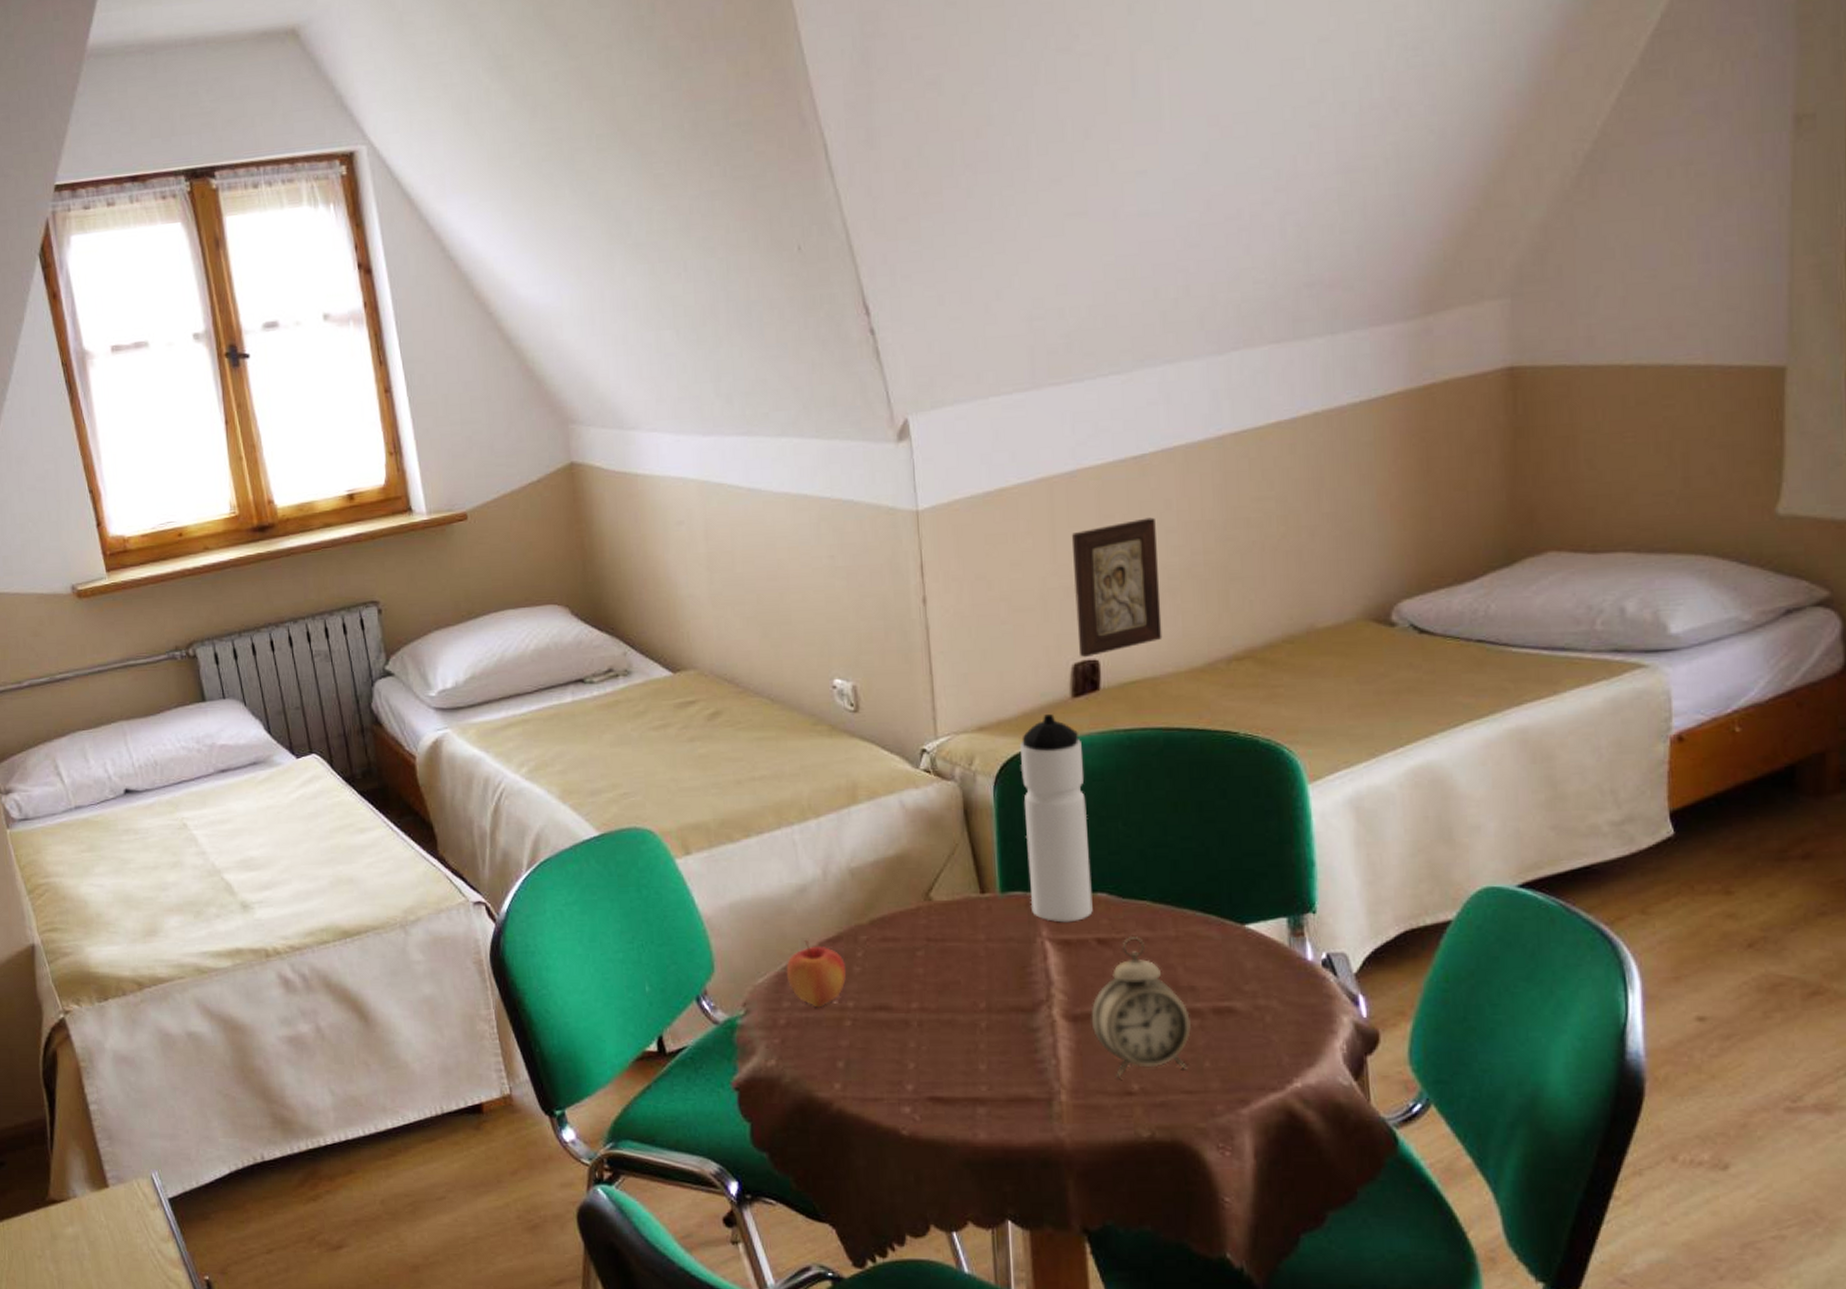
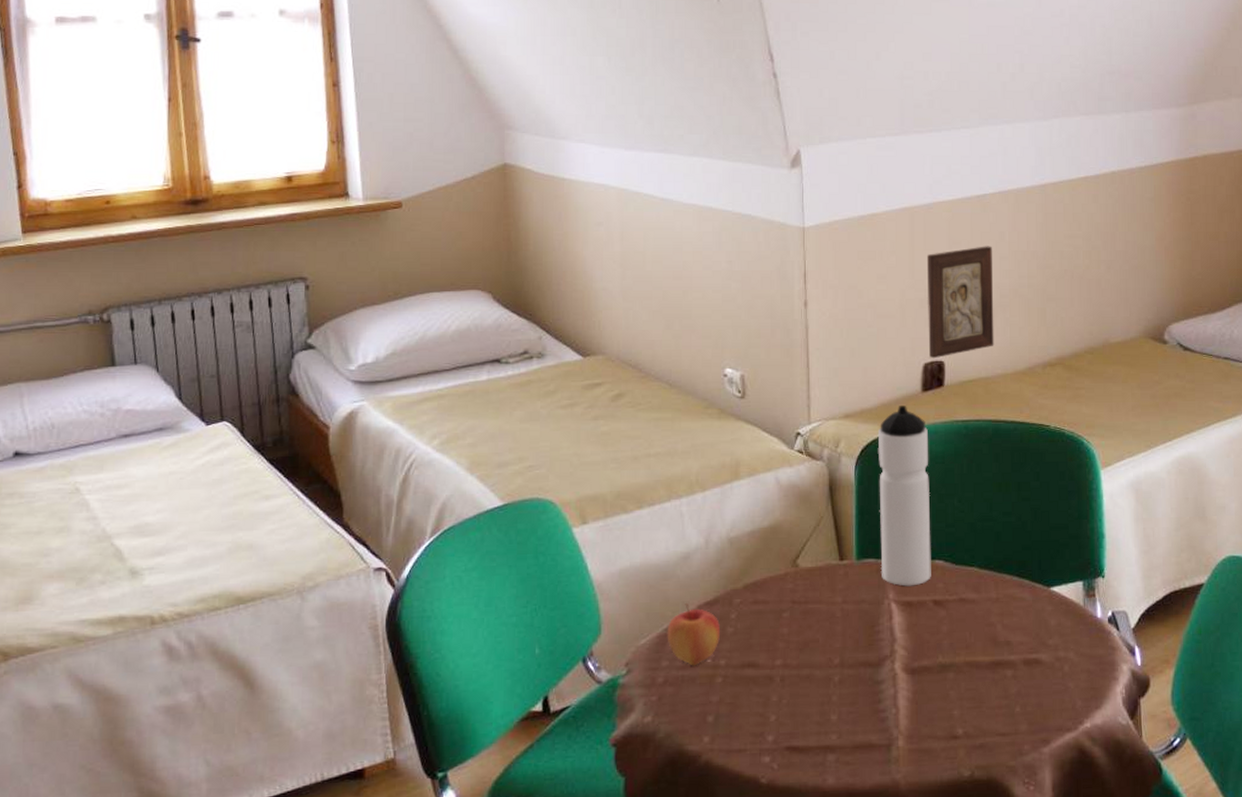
alarm clock: present [1091,935,1191,1078] -> none [926,597,1006,724]

